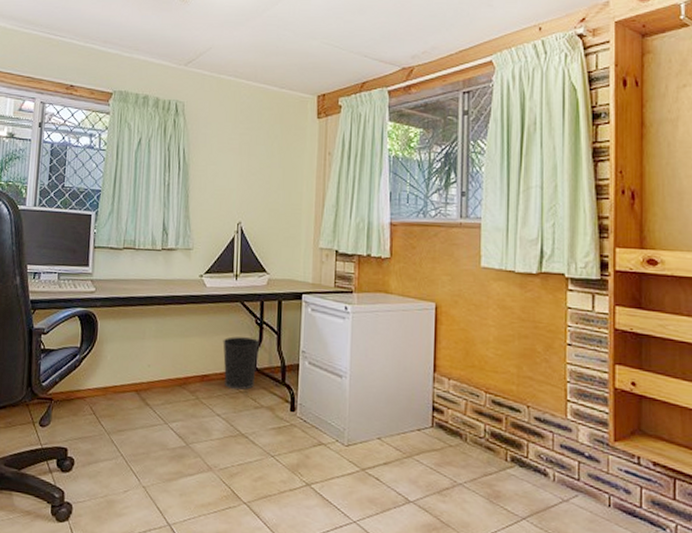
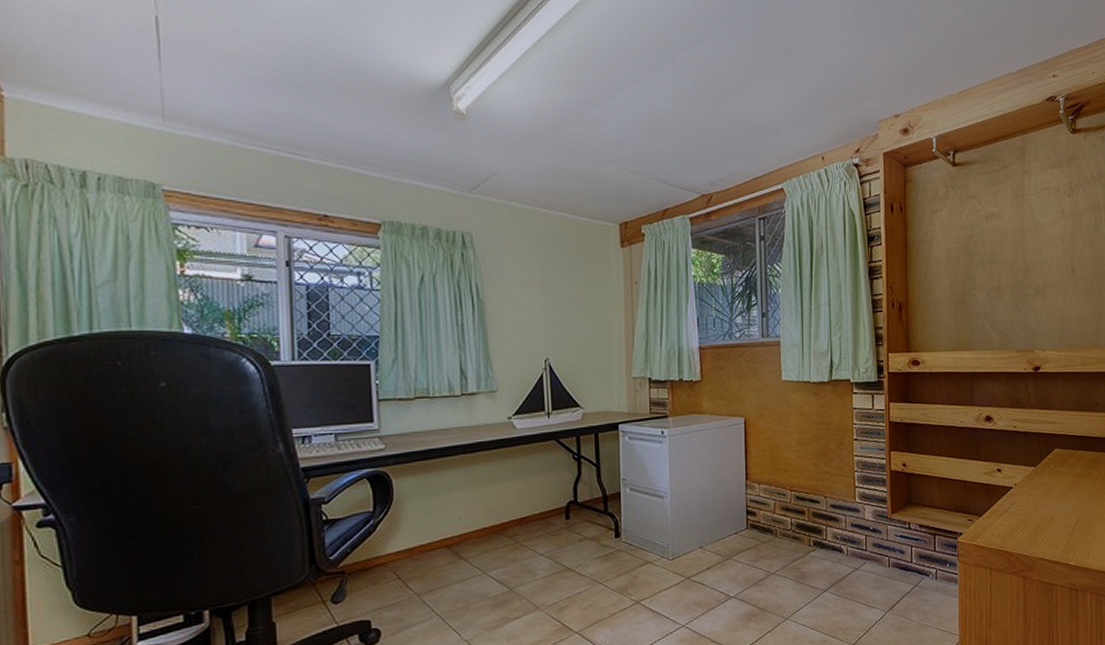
wastebasket: present [223,336,260,391] -> none [539,473,580,527]

